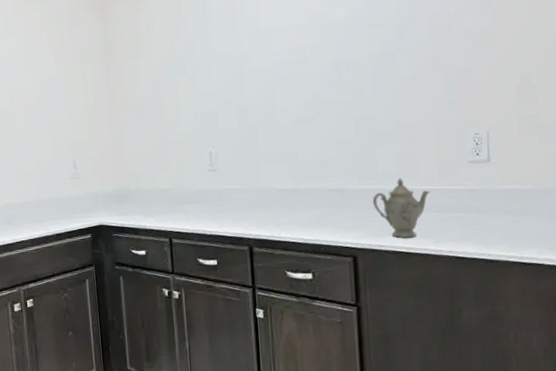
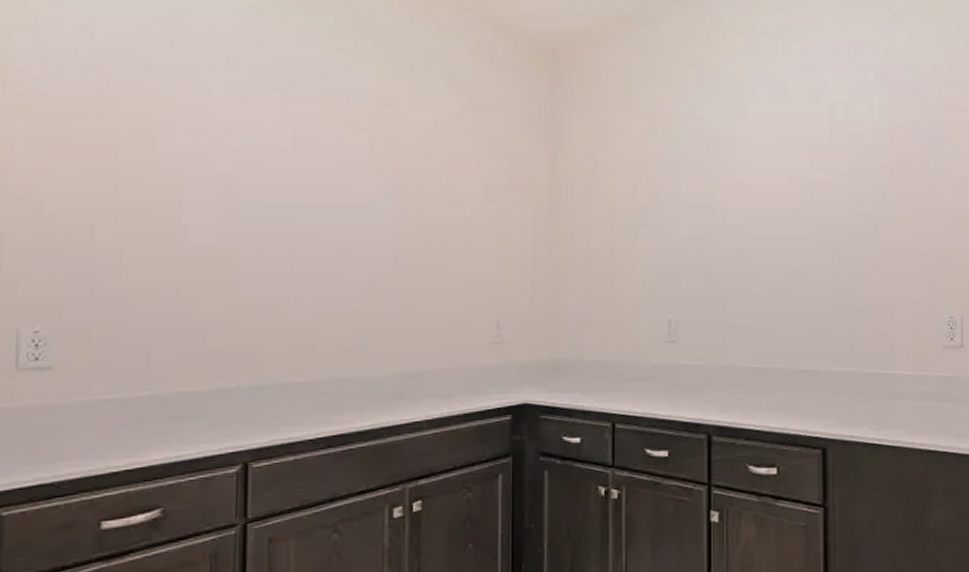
teapot: present [372,178,430,238] -> none [845,360,905,429]

